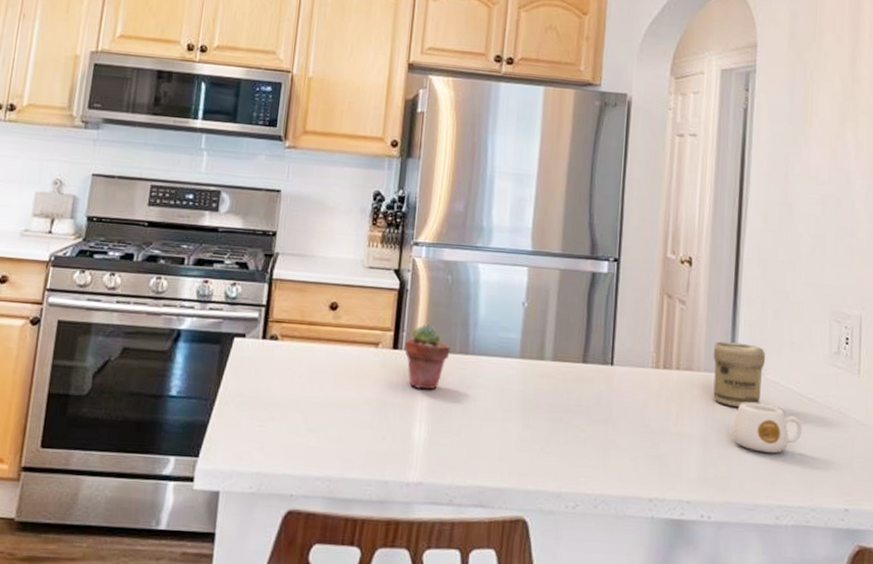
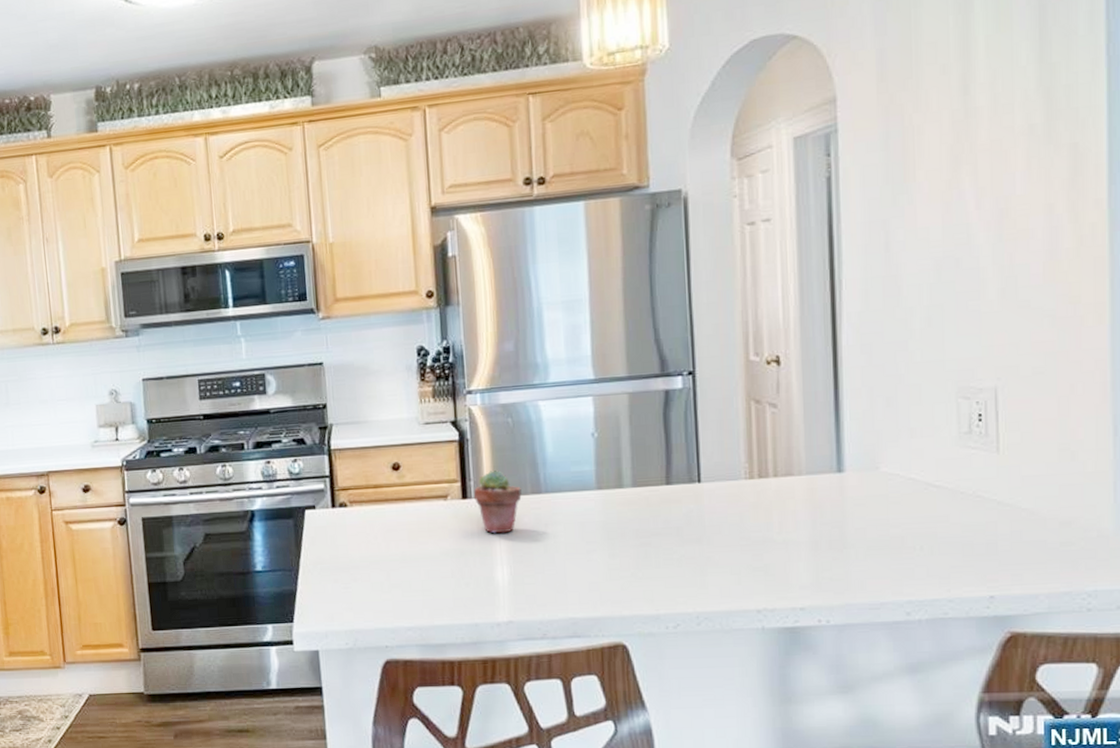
jar: present [713,341,766,408] -> none [815,438,880,507]
mug: present [732,402,803,453] -> none [845,498,931,549]

